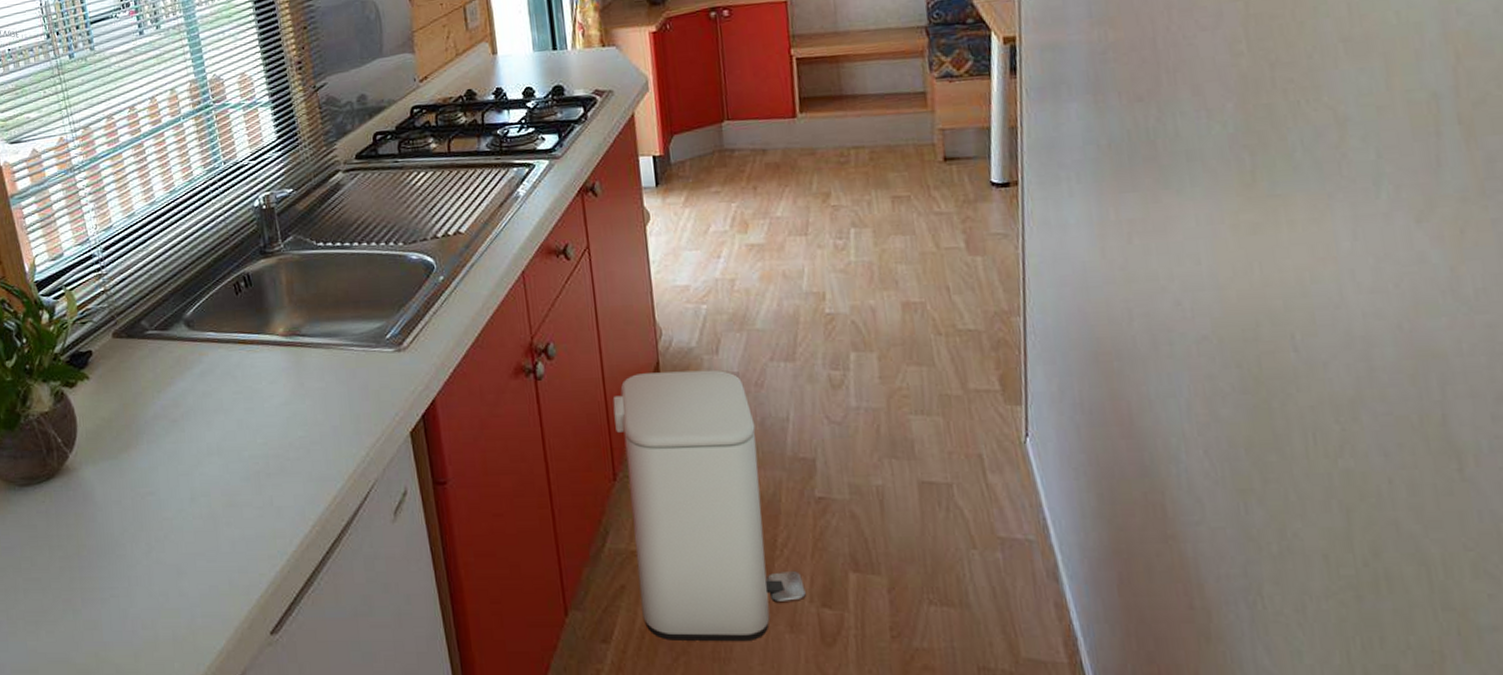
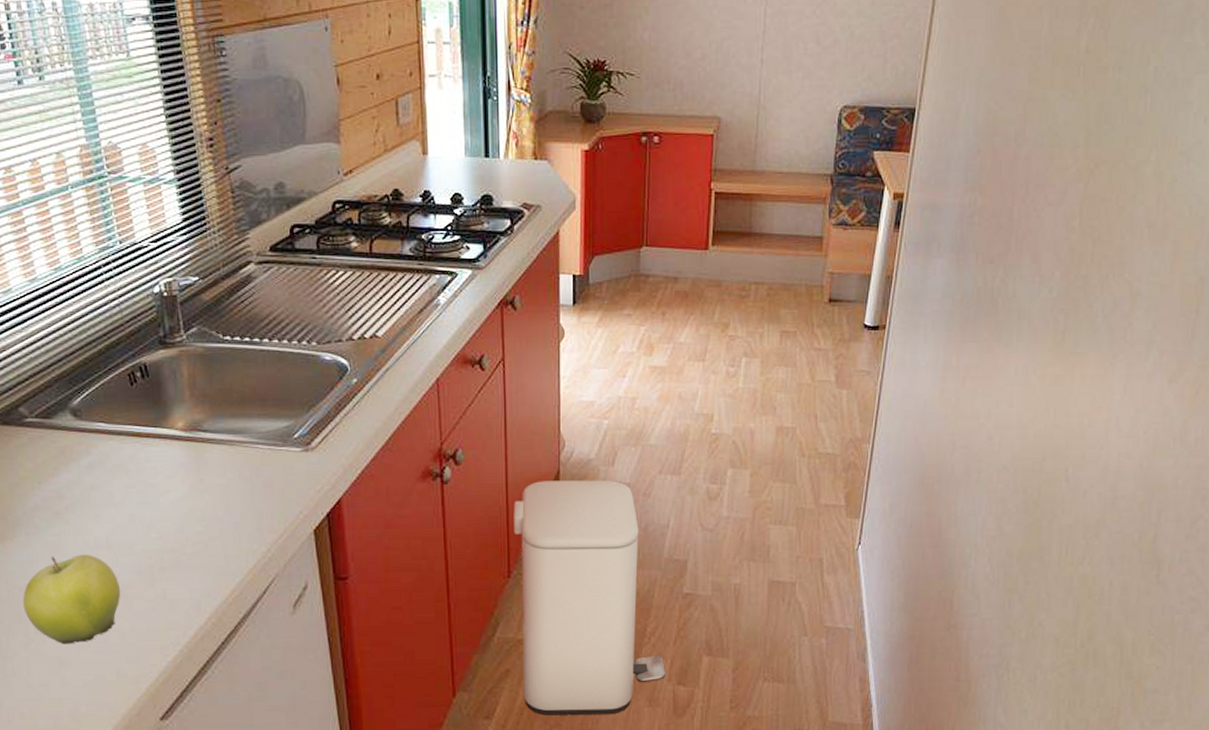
fruit: none [144,461,232,553] -> present [22,554,121,645]

